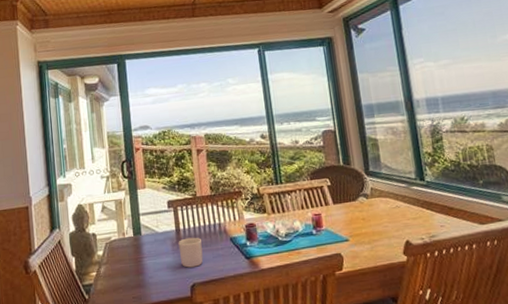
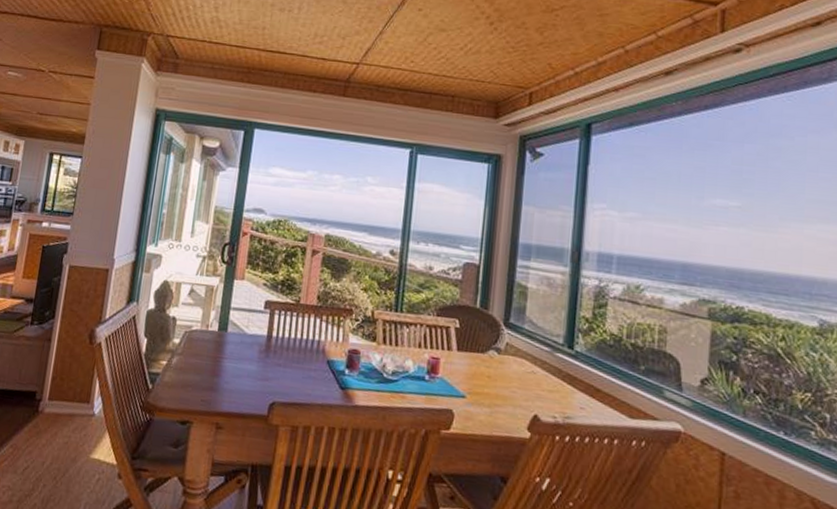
mug: present [178,237,203,268] -> none [264,347,295,384]

